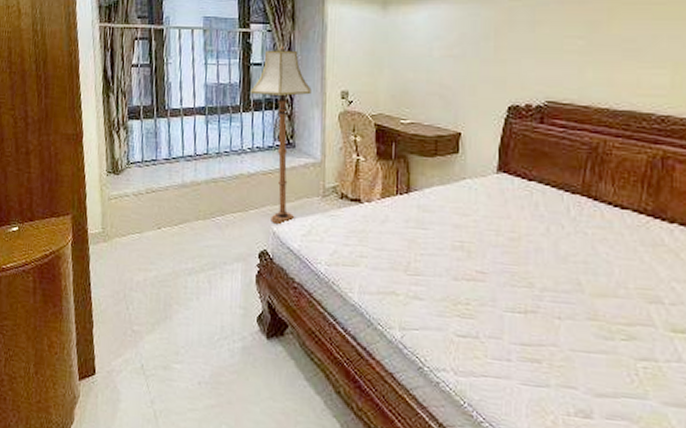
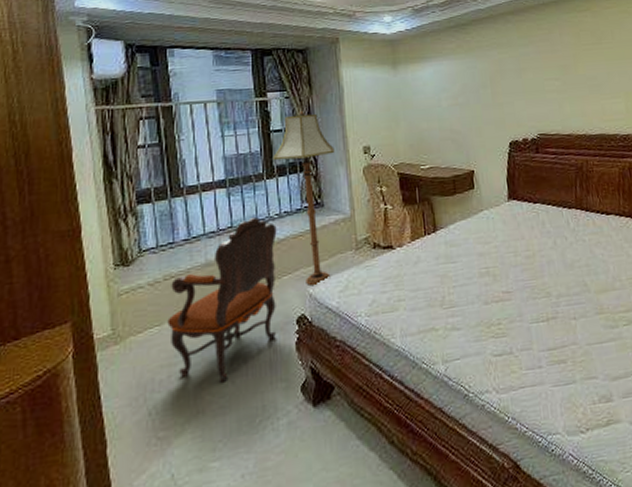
armchair: none [146,147,248,296] -> present [167,216,277,383]

